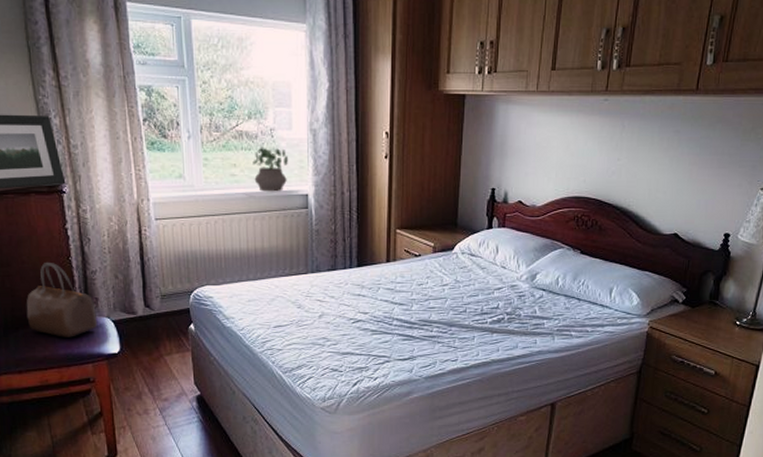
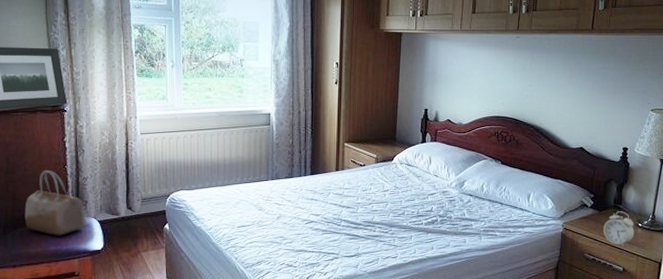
potted plant: present [252,147,288,192] -> none [225,74,254,111]
alarm clock: none [694,307,732,349] -> present [603,211,634,248]

